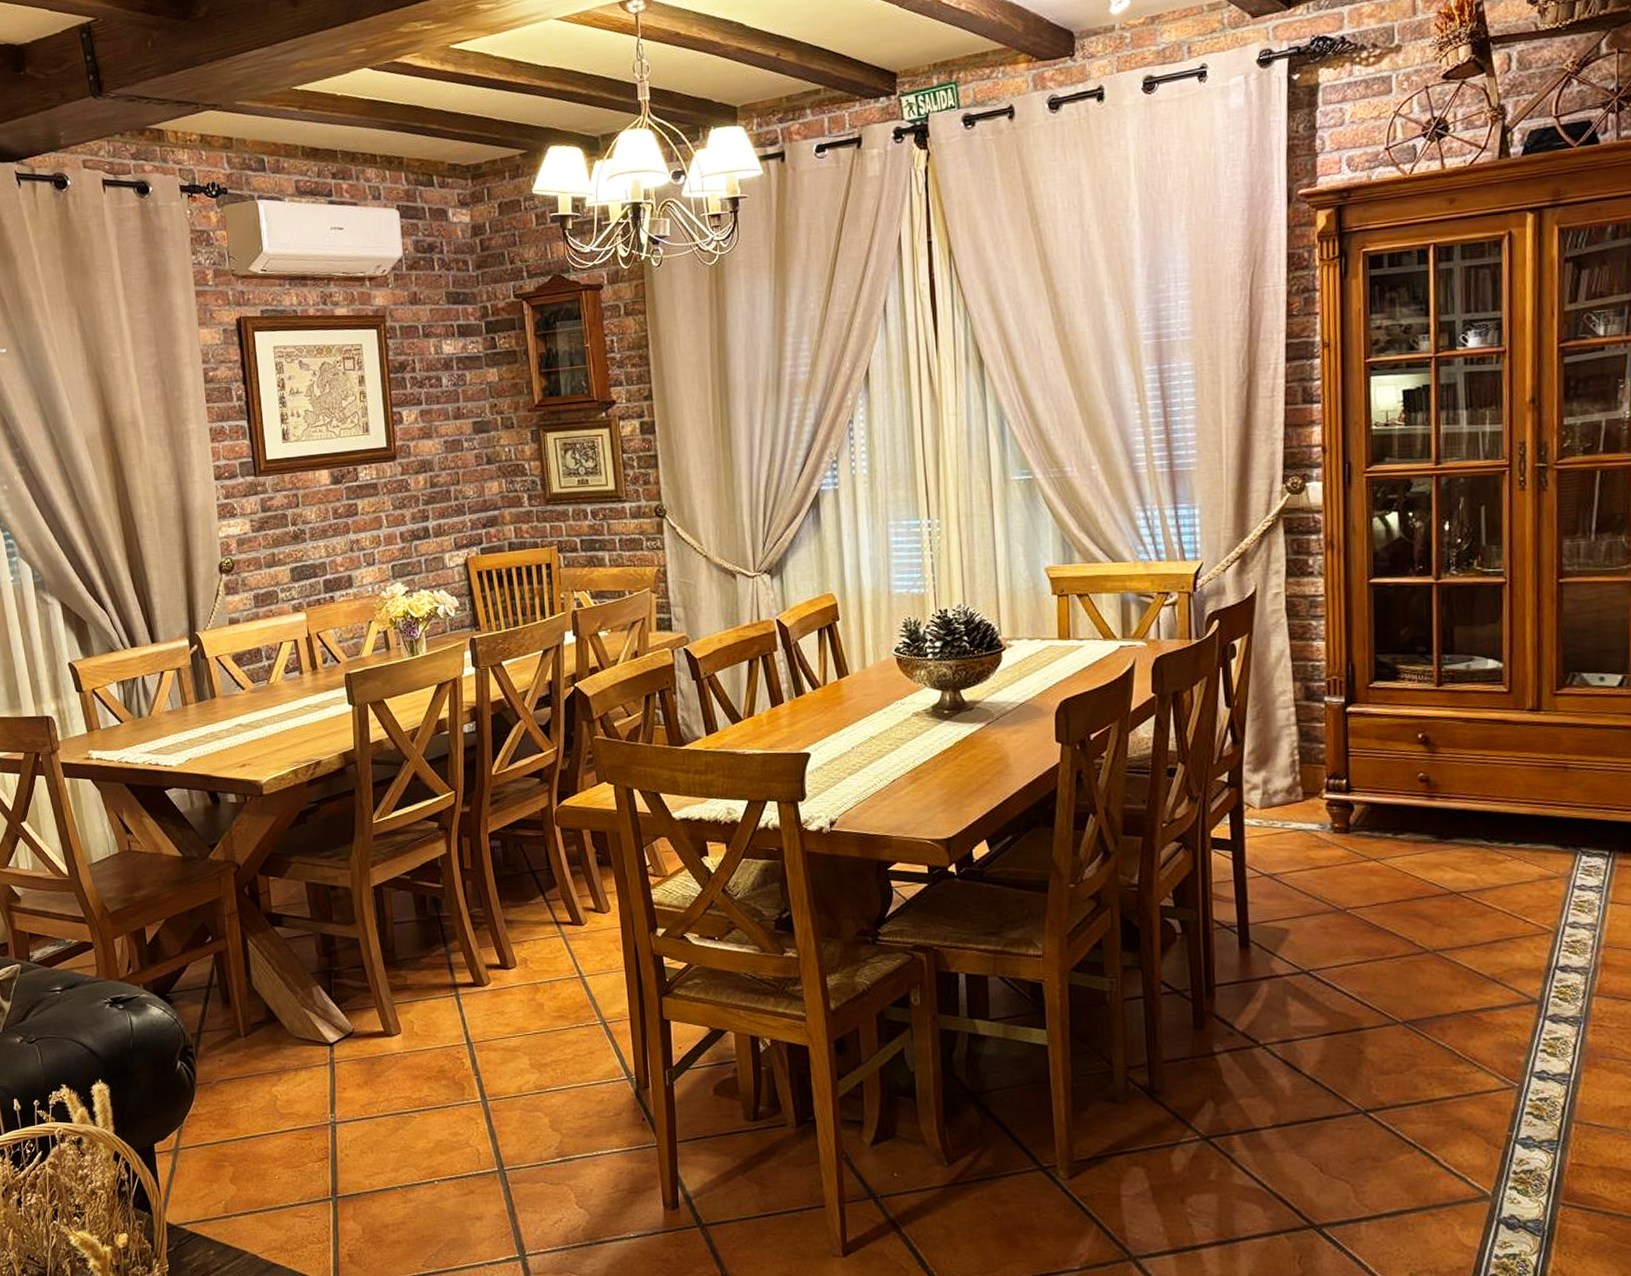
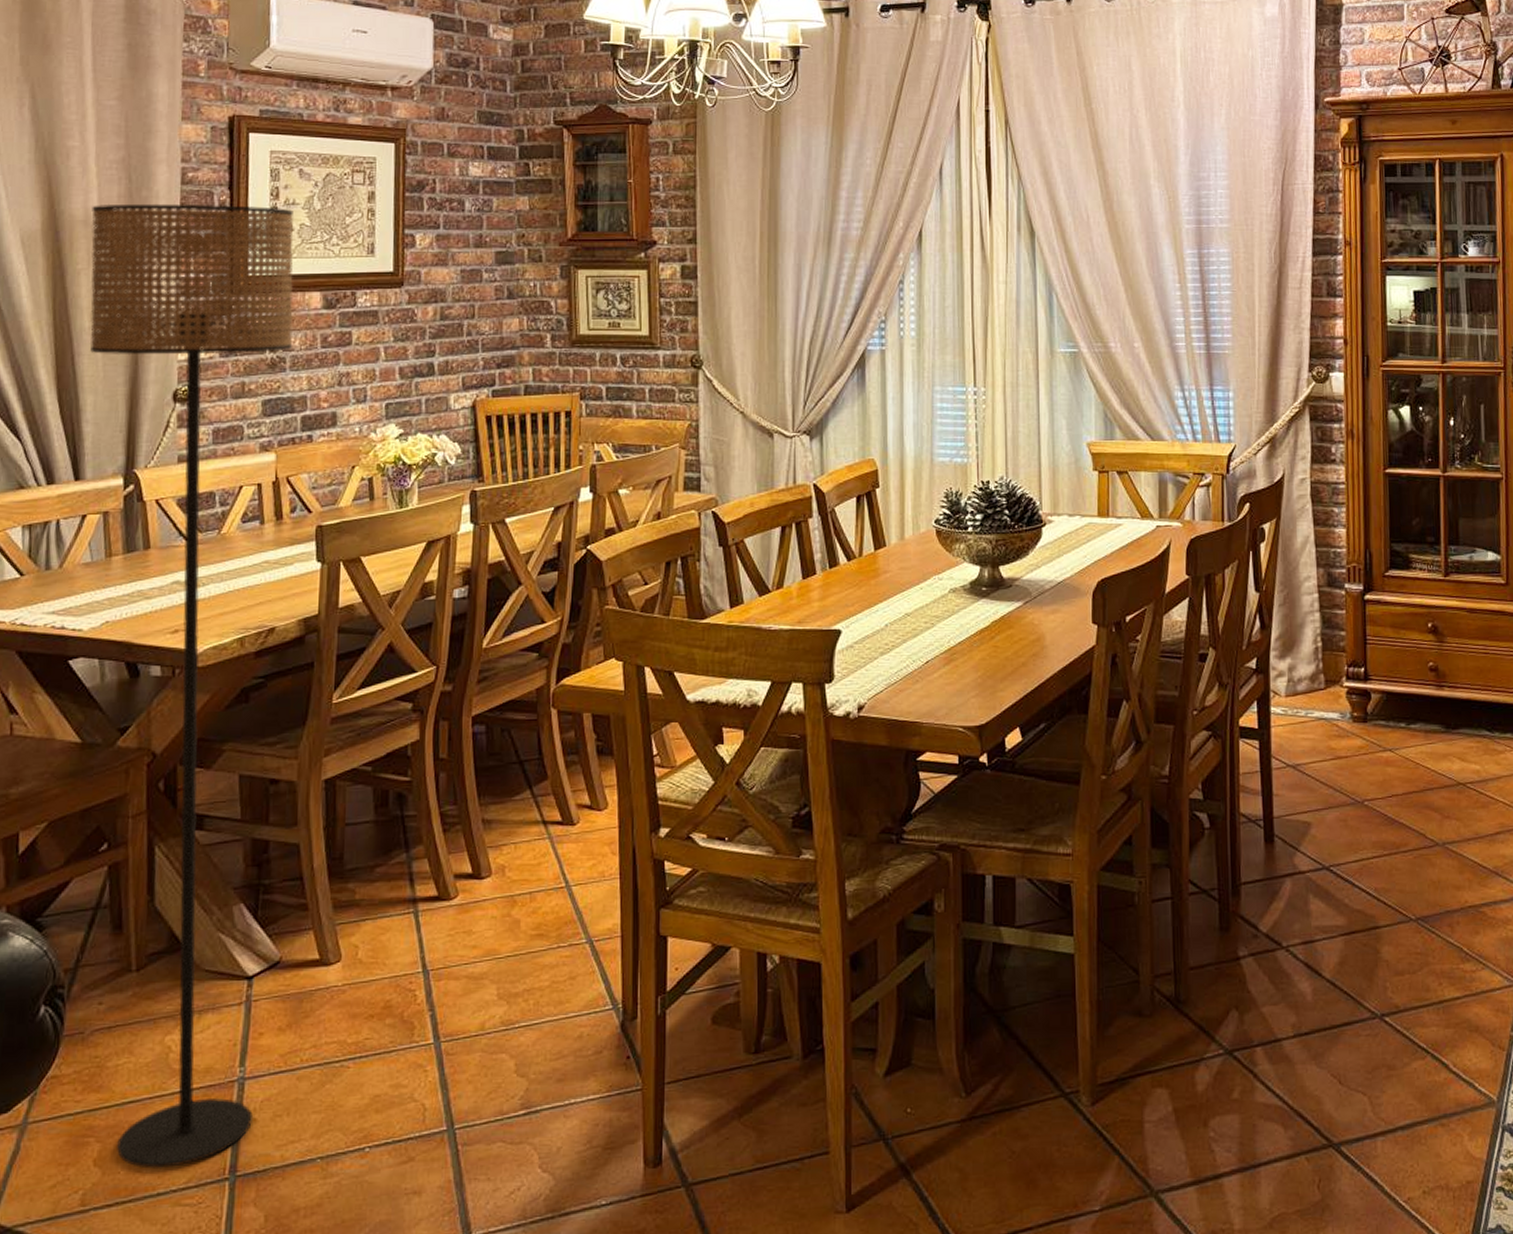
floor lamp: none [137,397,345,1189] -> present [90,203,294,1170]

